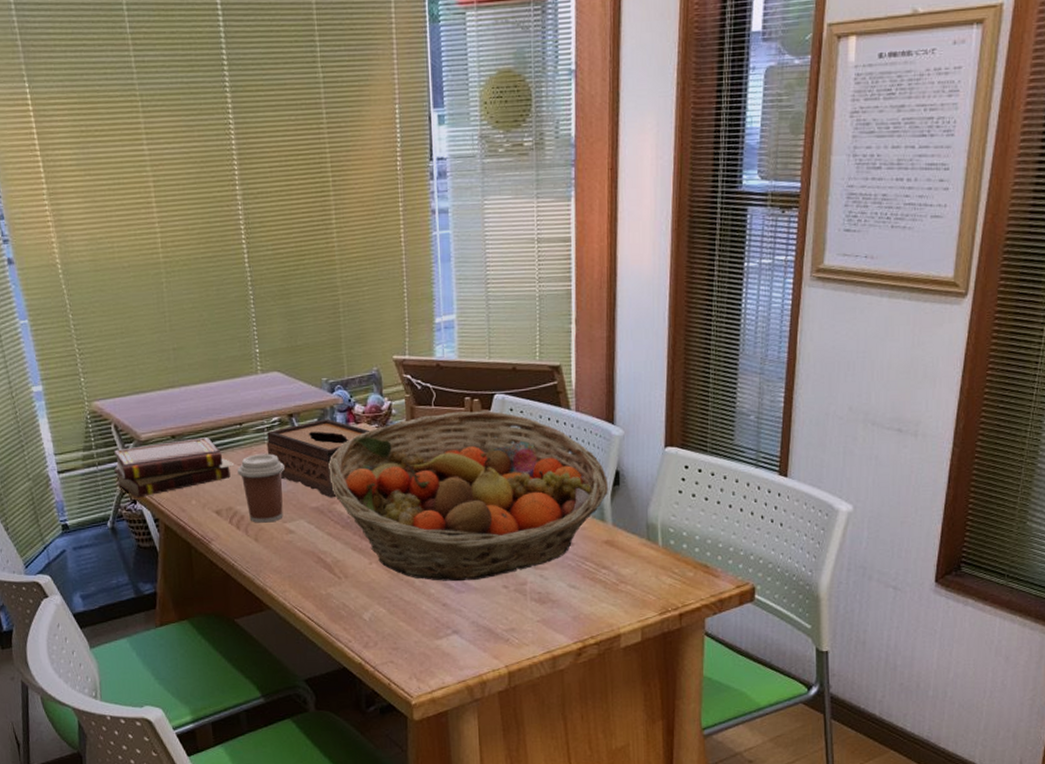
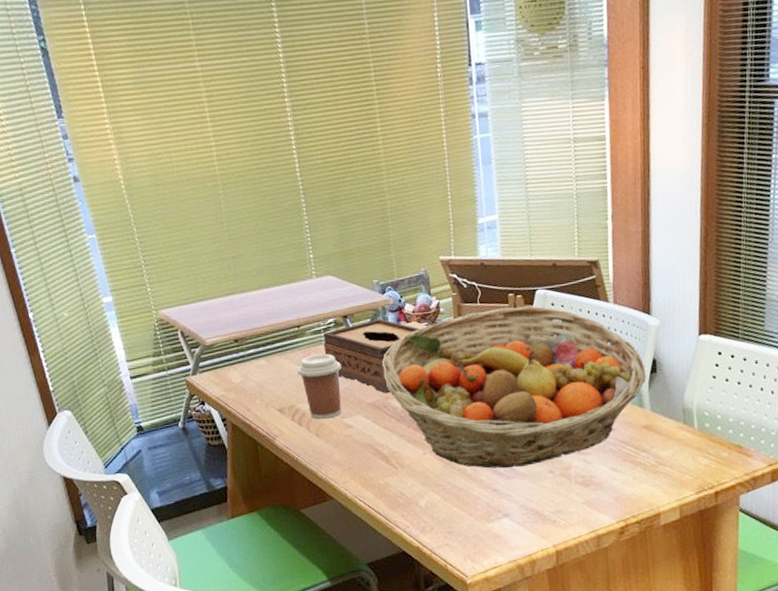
book set: present [113,437,235,498] -> none [182,340,295,399]

